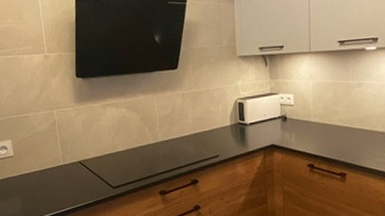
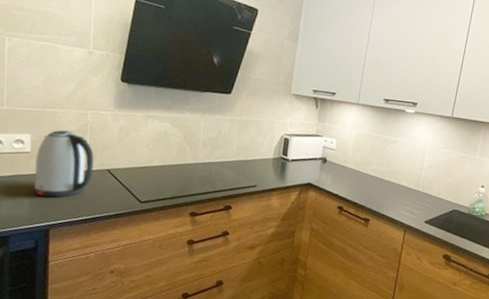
kettle: none [19,131,68,194] -> present [33,130,94,198]

